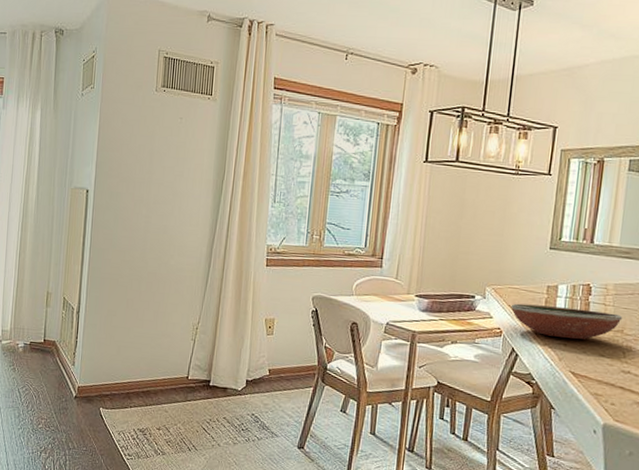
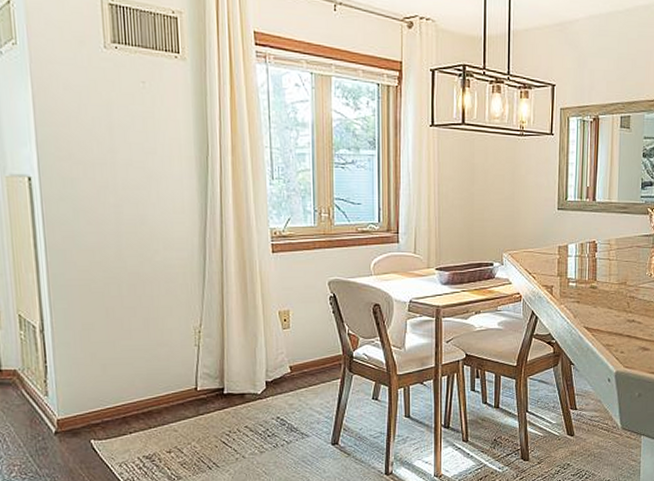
decorative bowl: present [510,303,623,339] -> none [527,266,625,295]

